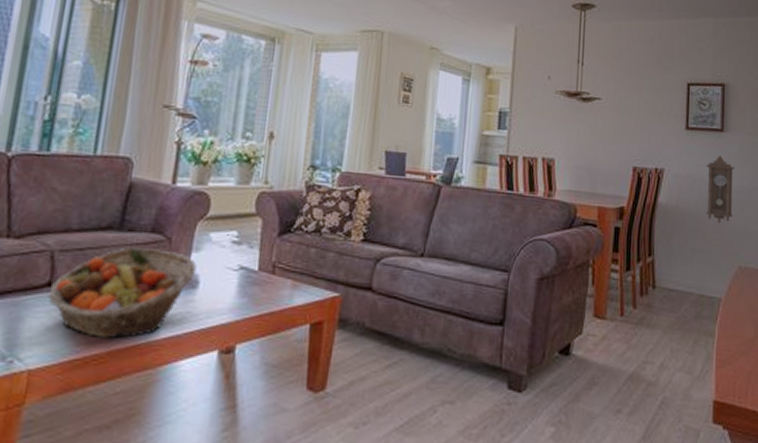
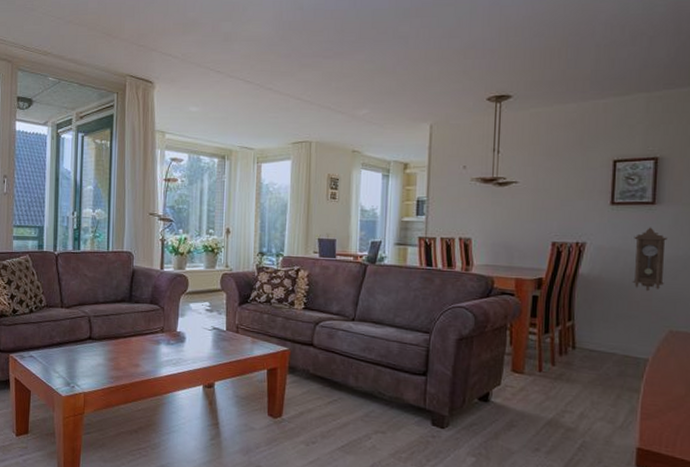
fruit basket: present [48,247,197,338] -> none [90,314,183,375]

